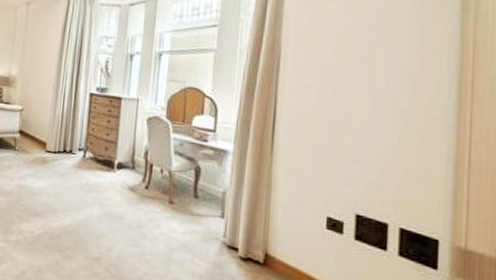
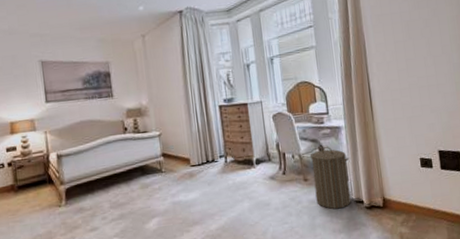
laundry hamper: none [179,169,231,250] -> present [310,146,351,209]

